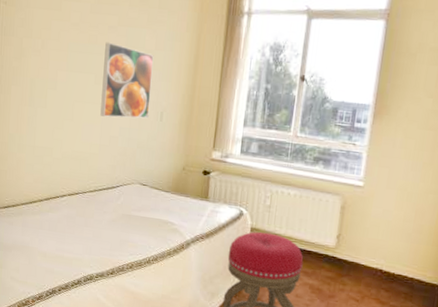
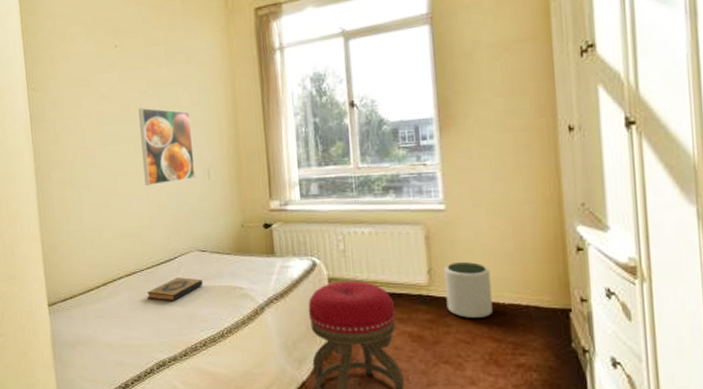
hardback book: none [86,204,139,225] -> present [147,277,203,301]
plant pot: none [346,232,389,283] -> present [444,262,493,319]

